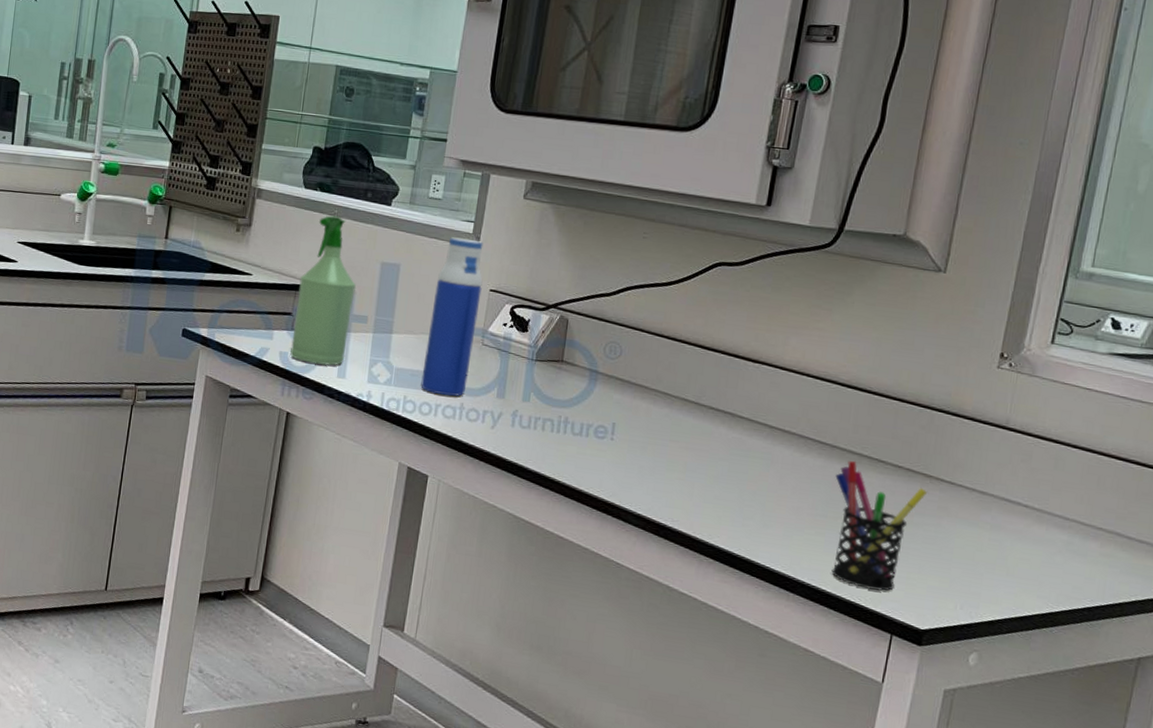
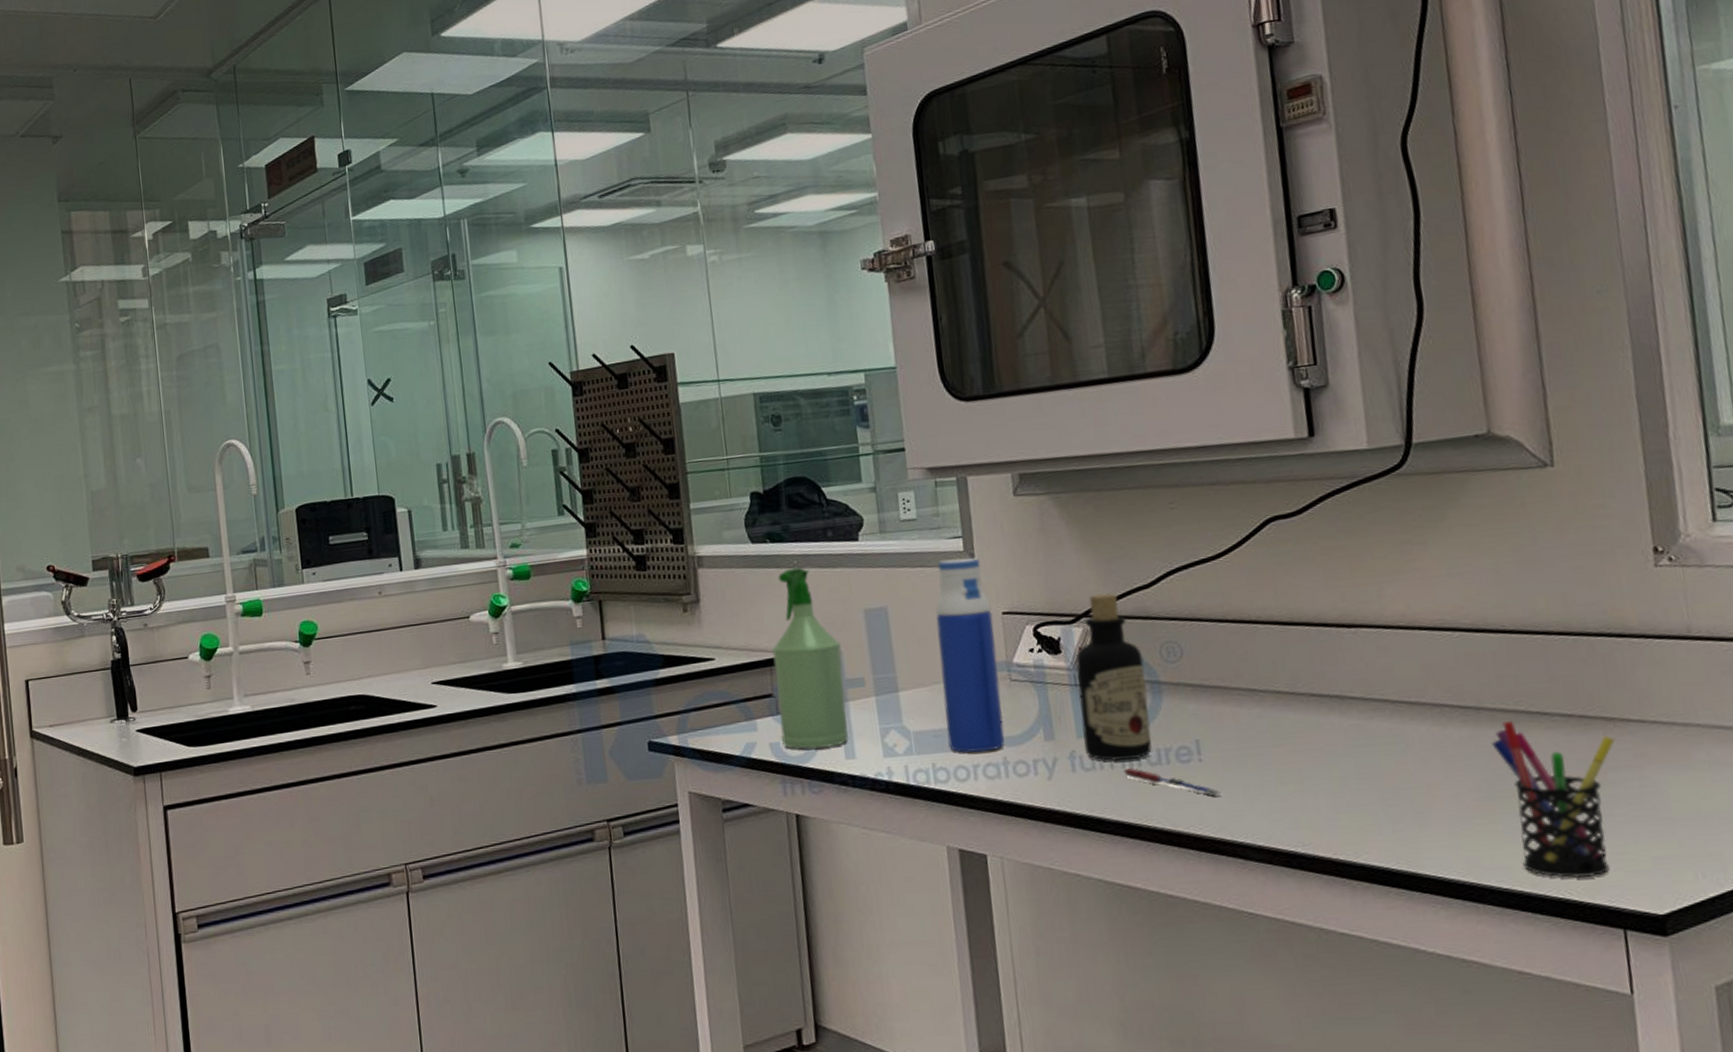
bottle: none [526,291,590,428] -> present [1075,593,1152,761]
pen: none [551,433,621,469] -> present [1123,768,1221,795]

